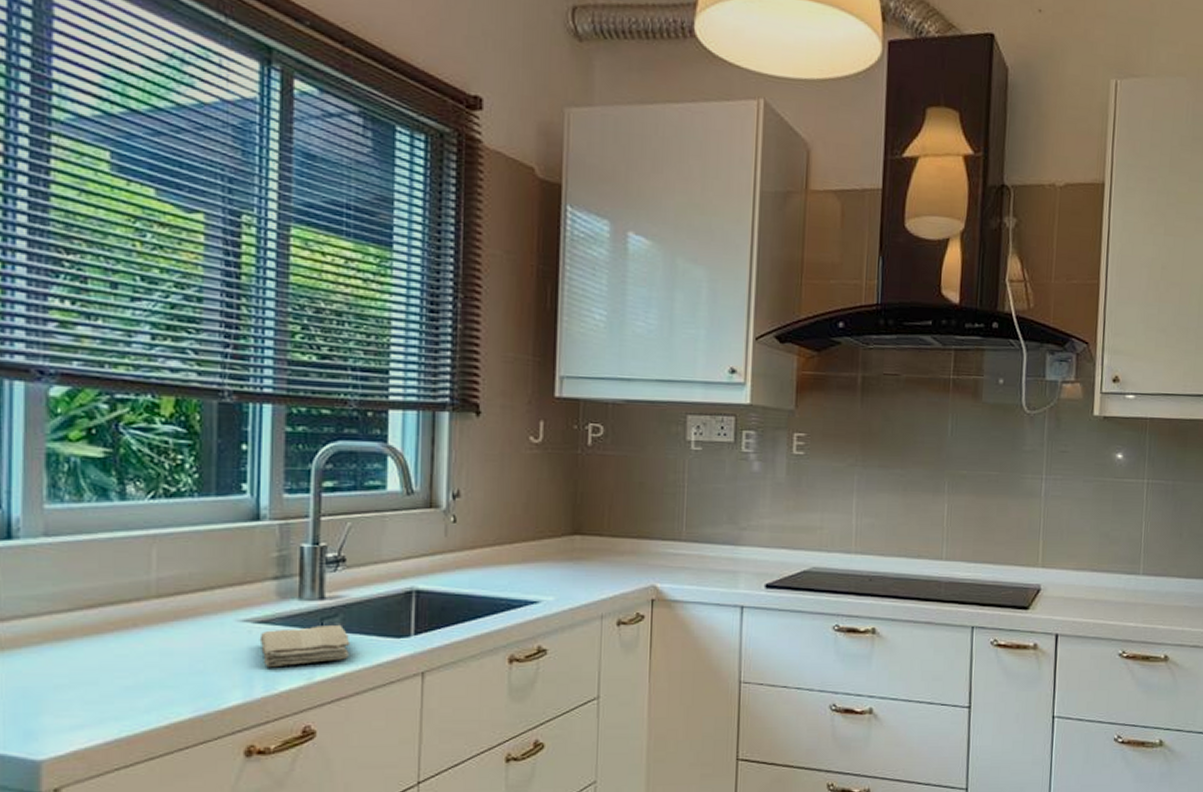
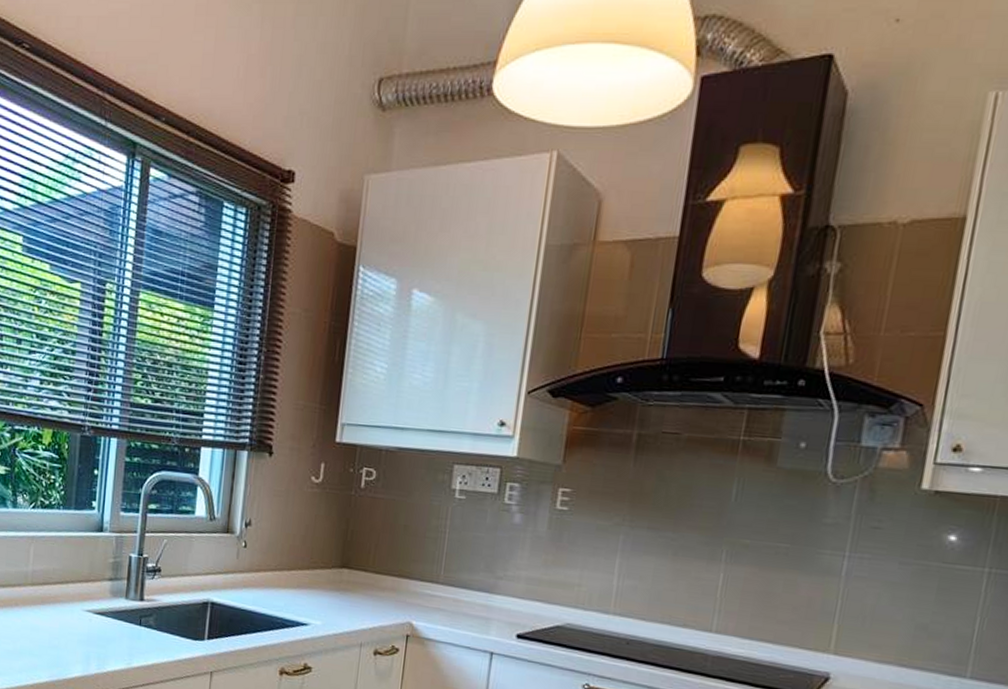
washcloth: present [259,624,351,668] -> none [96,620,160,653]

